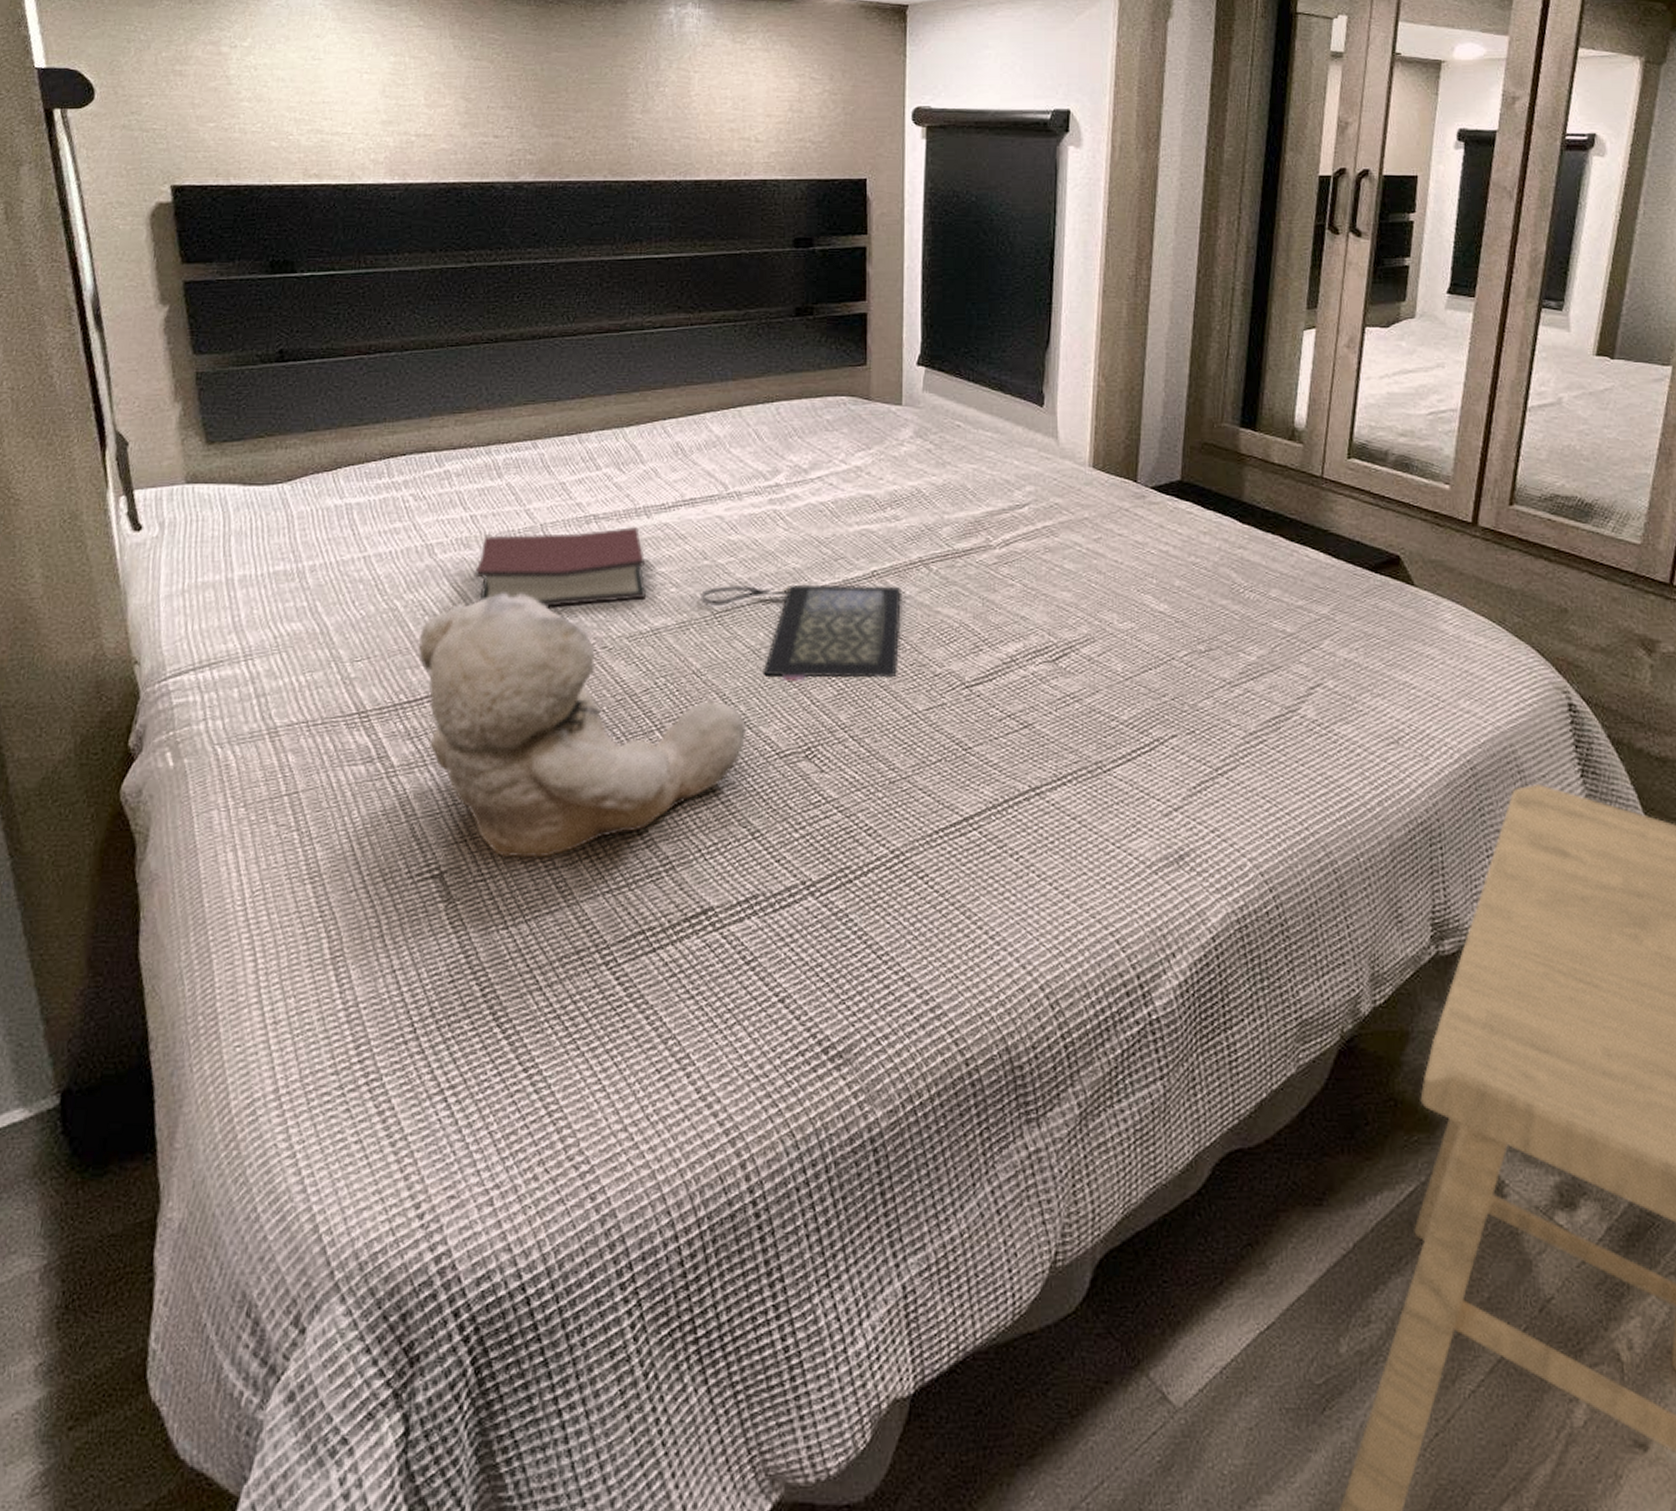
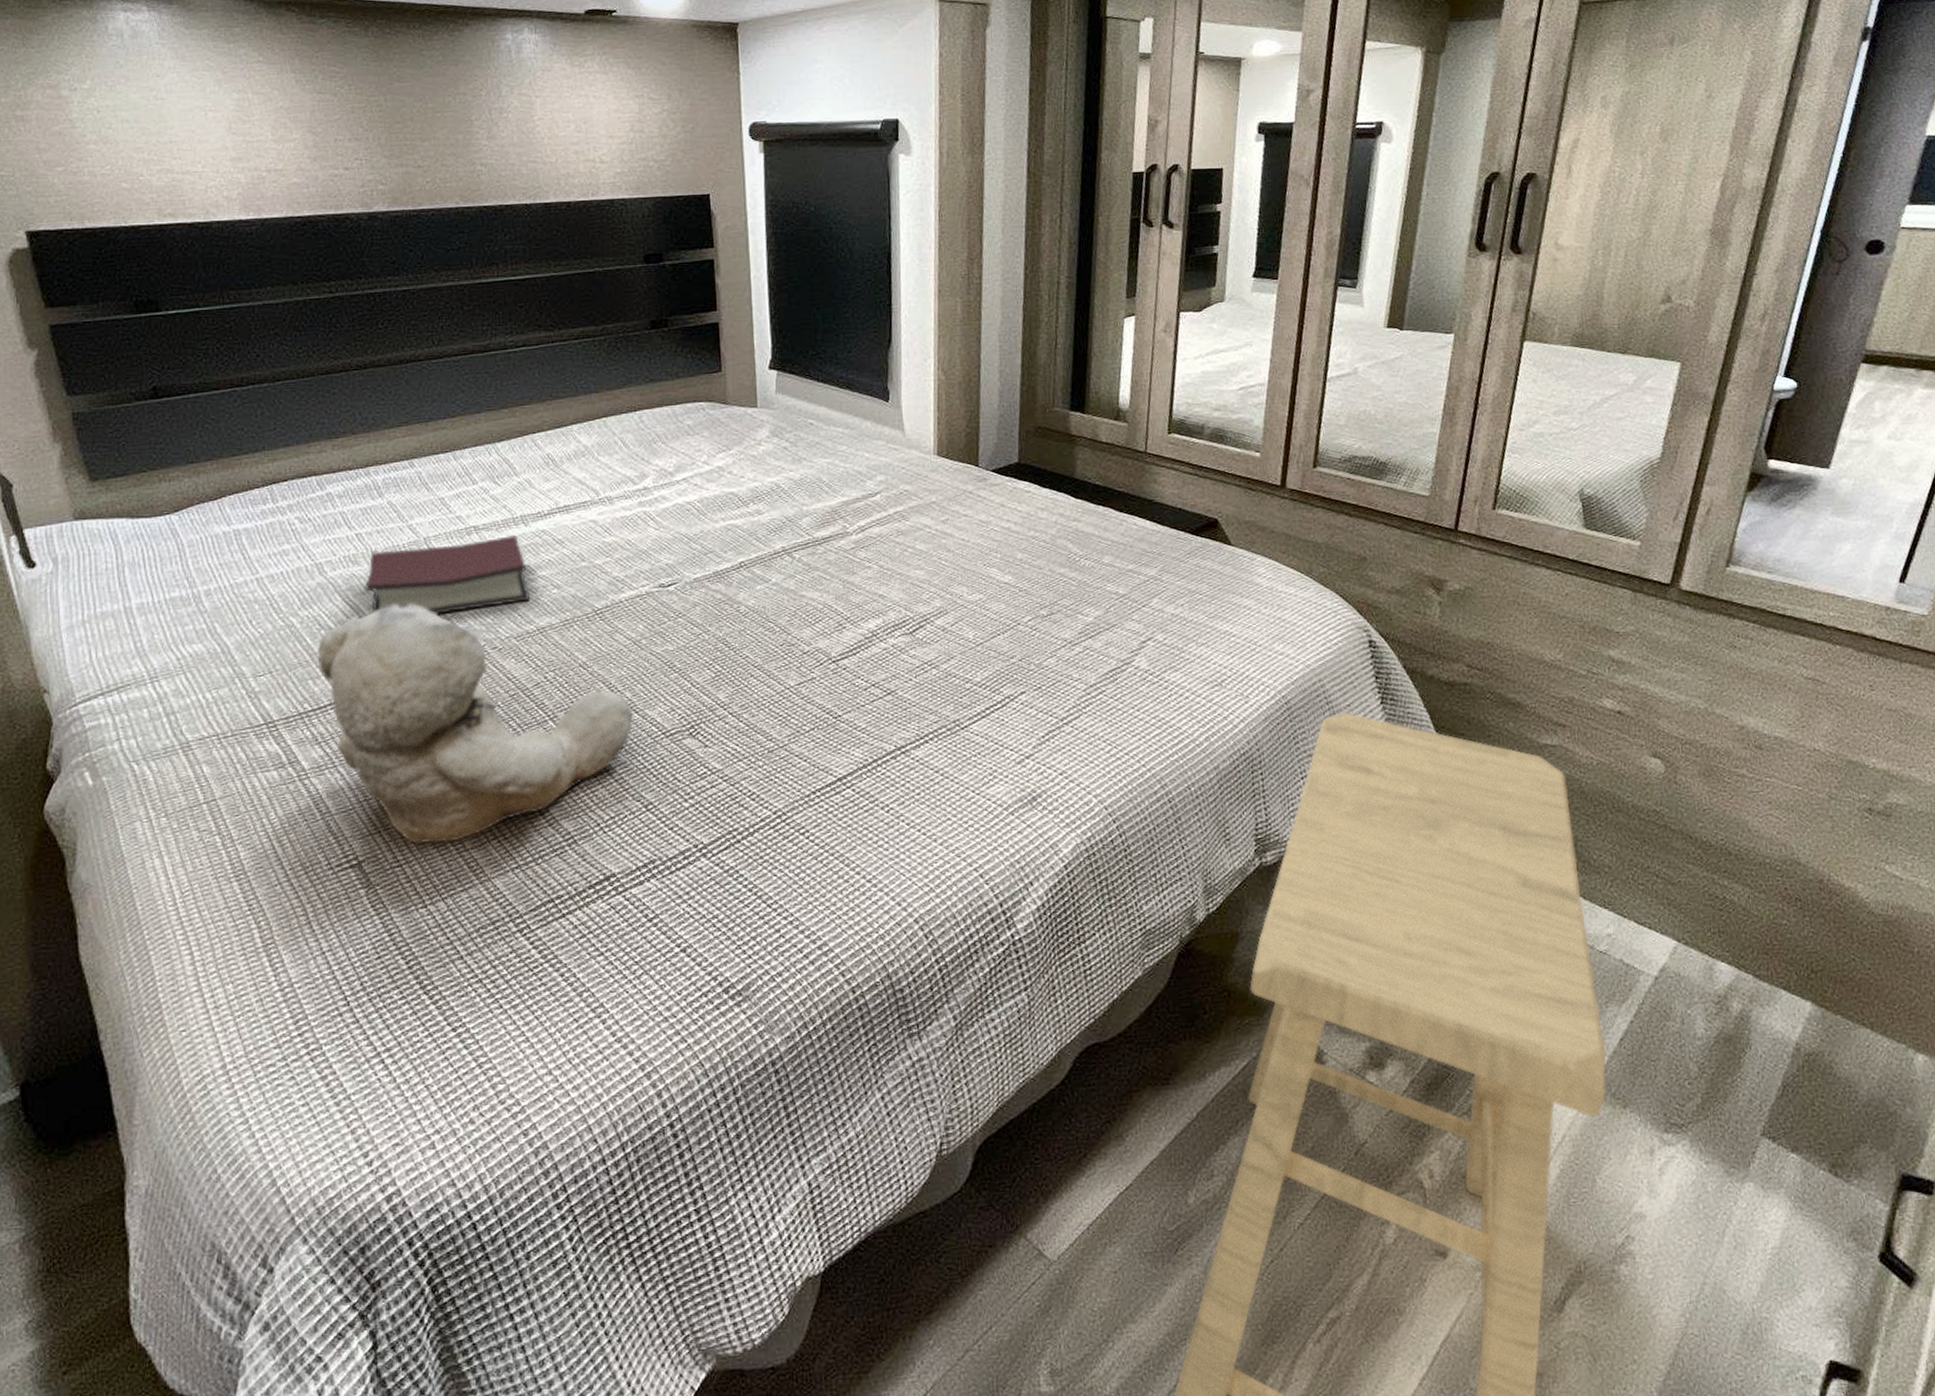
clutch bag: present [701,581,901,682] -> none [581,575,769,668]

